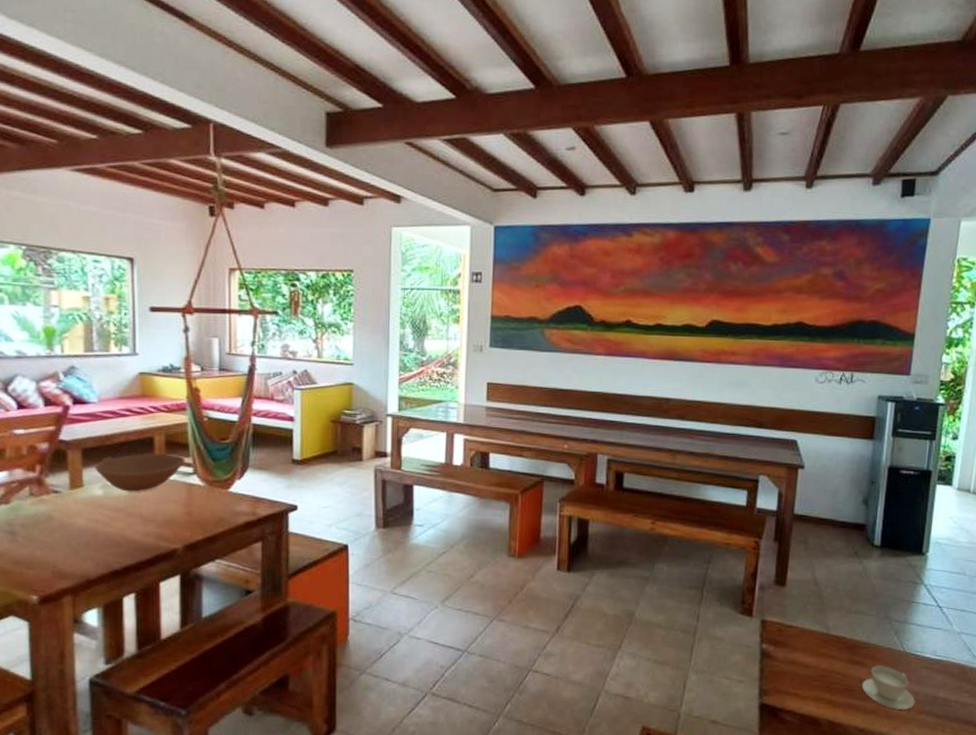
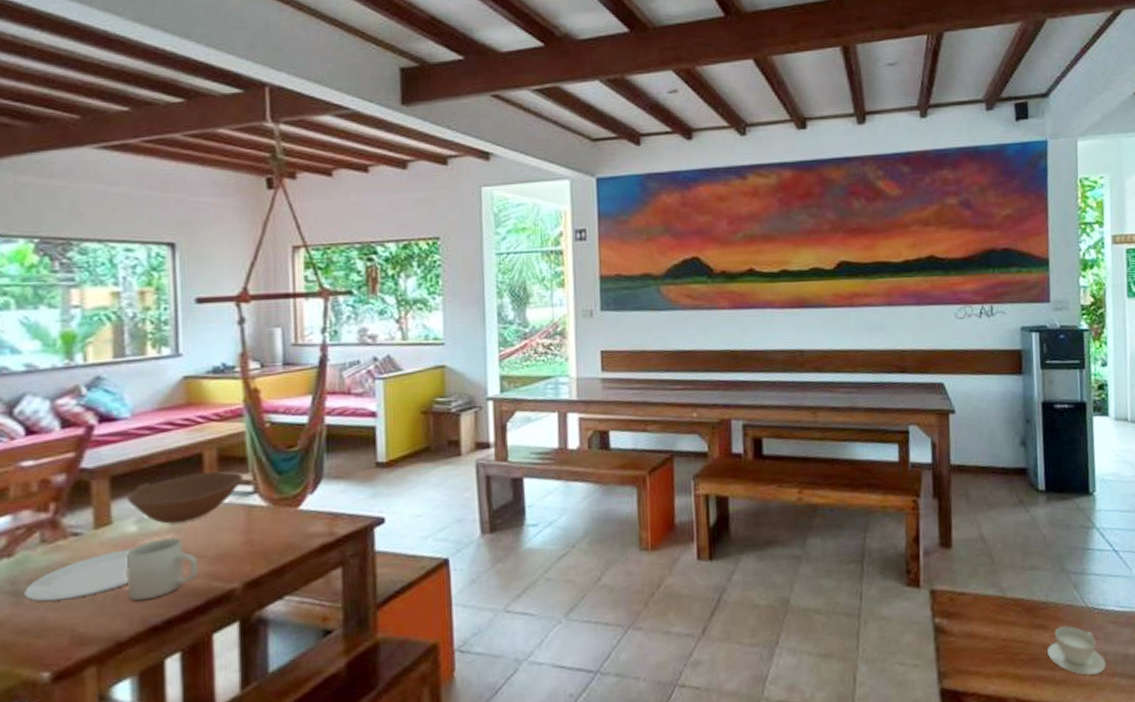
plate: none [17,508,99,543] -> present [23,549,132,602]
mug: none [94,502,150,550] -> present [126,536,199,601]

